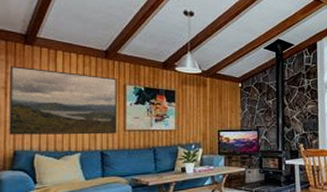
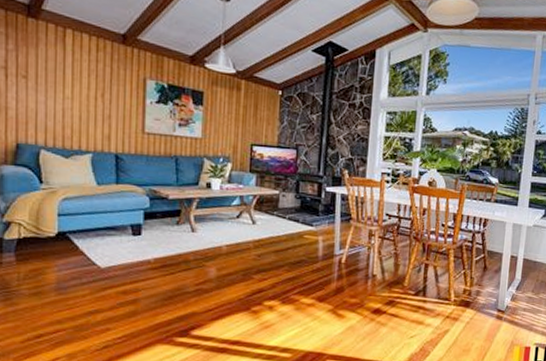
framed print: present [9,66,117,135] -> none [10,42,136,136]

